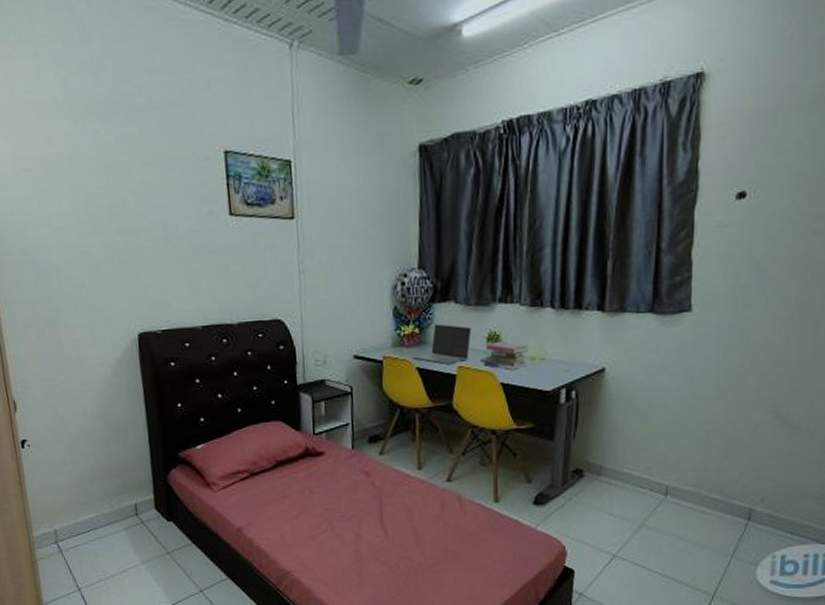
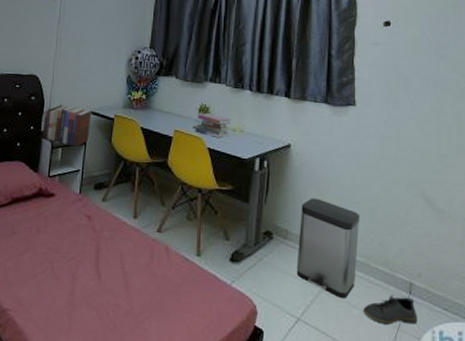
books: none [298,351,355,398] -> present [42,104,92,147]
laptop: present [412,324,472,365] -> none [138,93,187,128]
pedal bin: none [612,427,692,531] -> present [296,198,360,298]
shoe: none [691,523,756,553] -> present [363,295,418,324]

